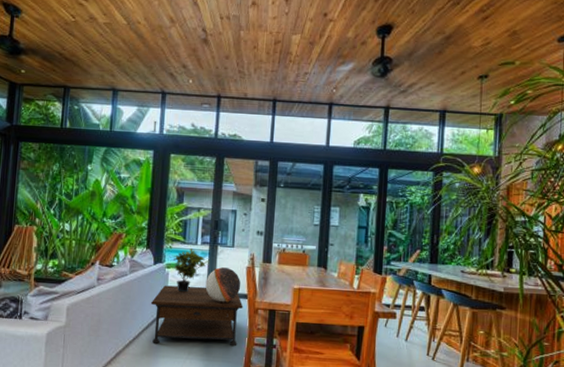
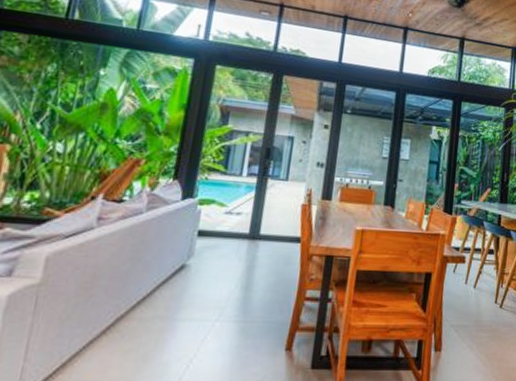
coffee table: present [150,285,243,346] -> none [170,226,295,303]
potted plant: present [172,248,206,292] -> none [207,181,251,236]
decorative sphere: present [205,267,241,303] -> none [248,204,294,248]

